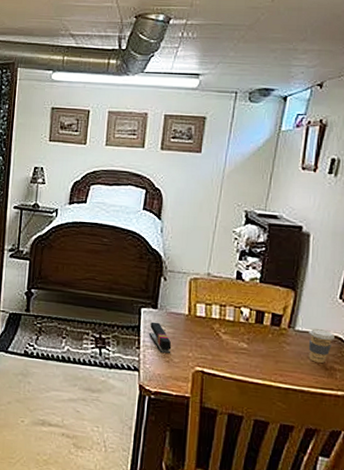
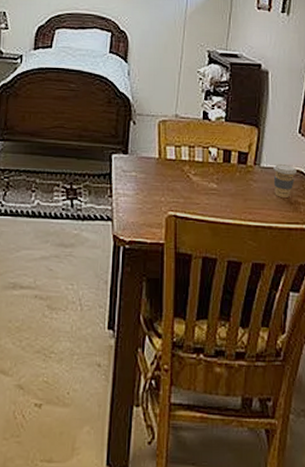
stapler: present [148,322,172,354] -> none [120,168,144,200]

